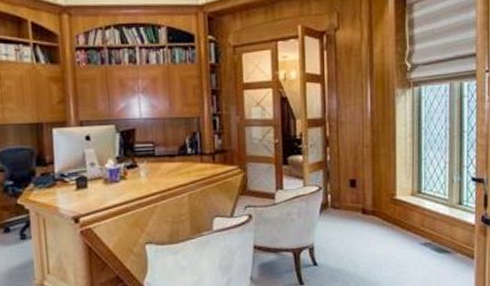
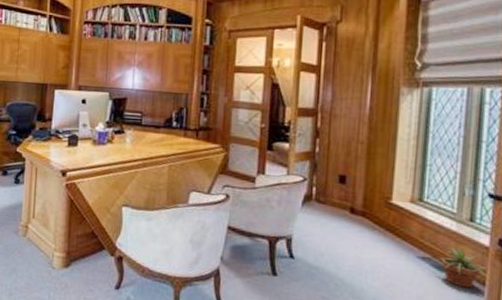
potted plant: none [434,229,474,264] -> present [435,248,487,288]

